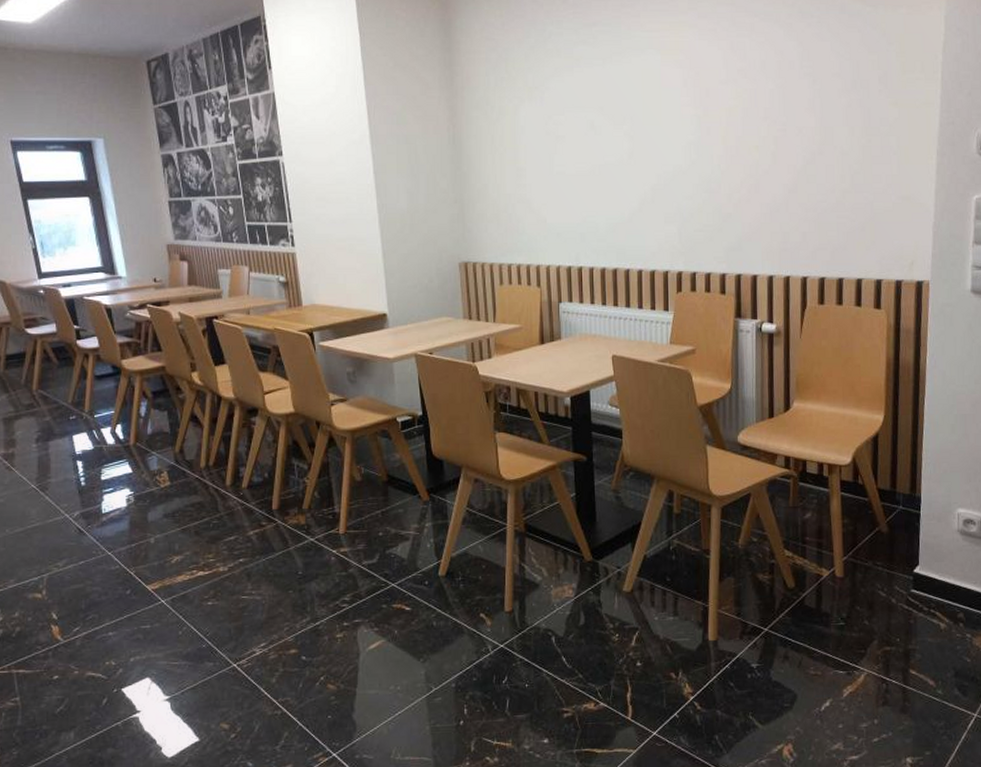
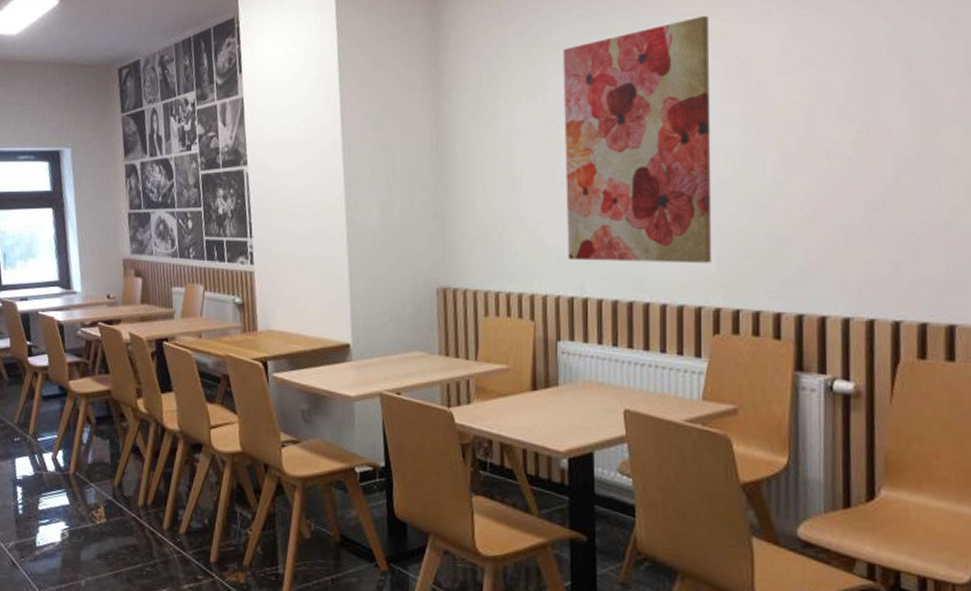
wall art: none [556,32,675,236] -> present [563,15,712,263]

